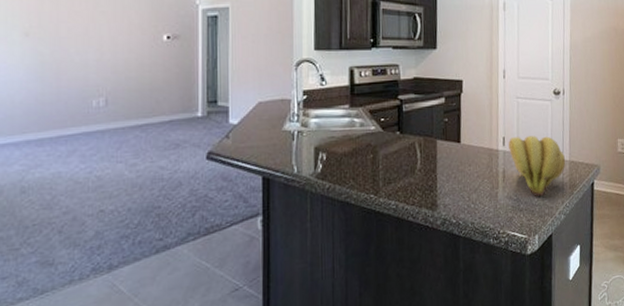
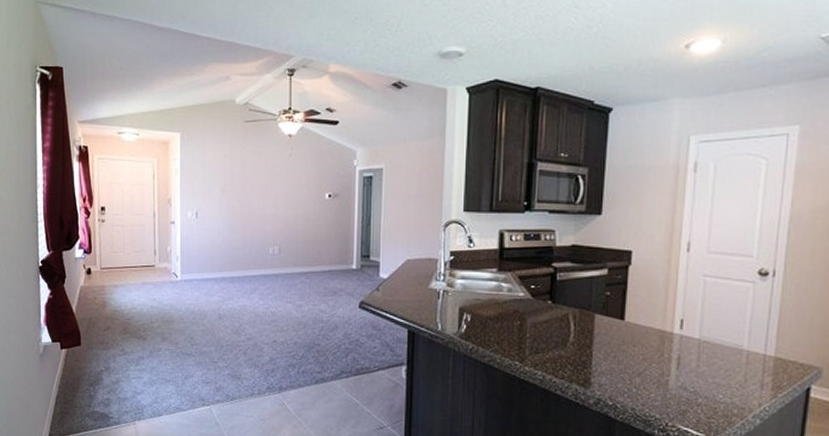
banana bunch: present [508,136,566,197] -> none [688,321,770,393]

